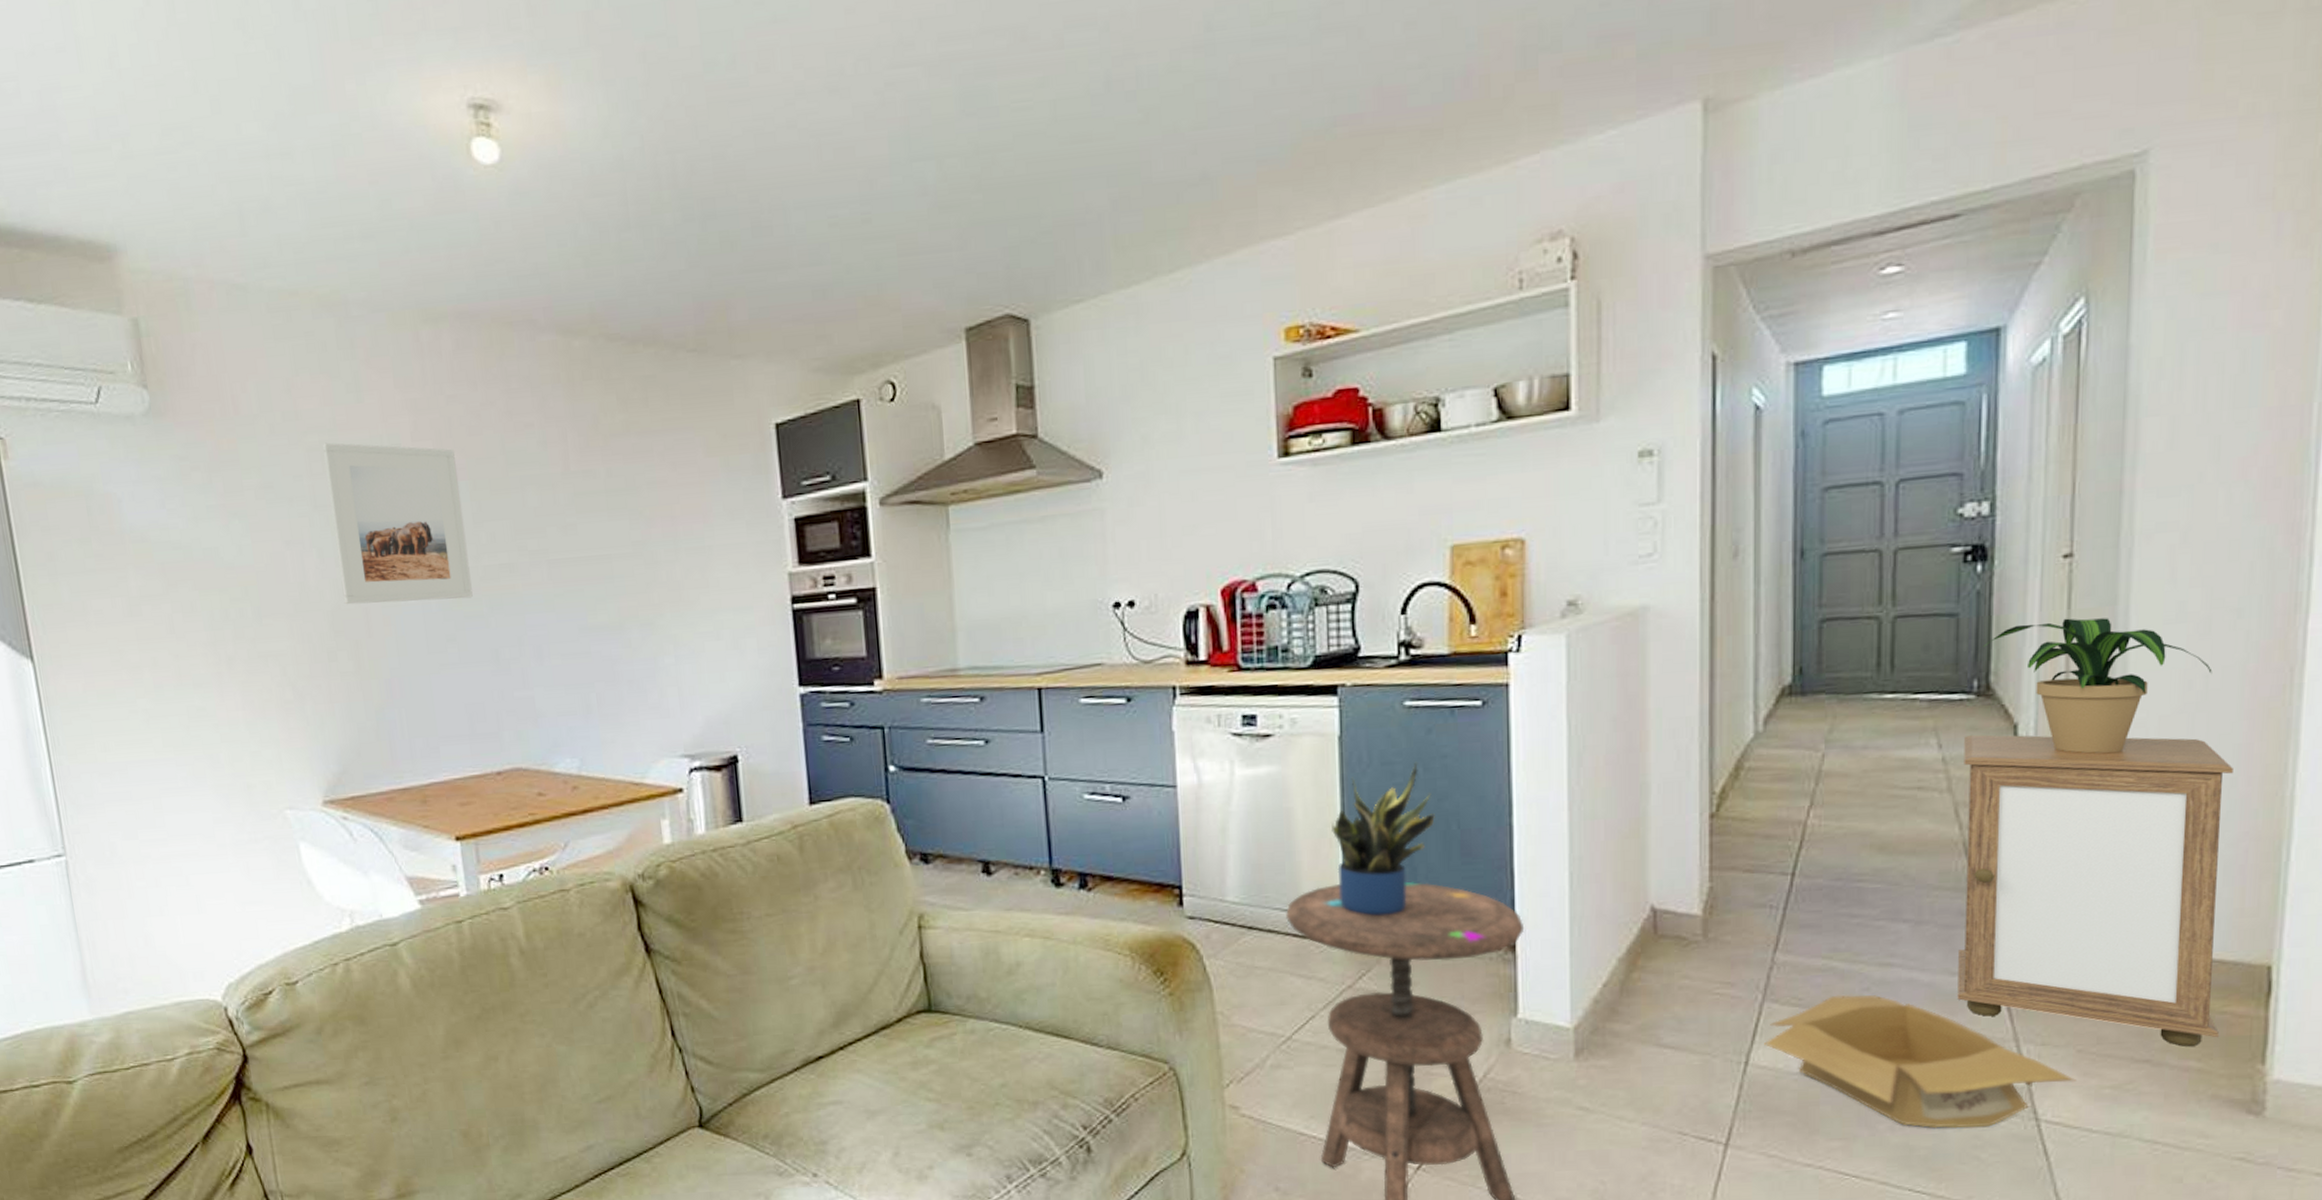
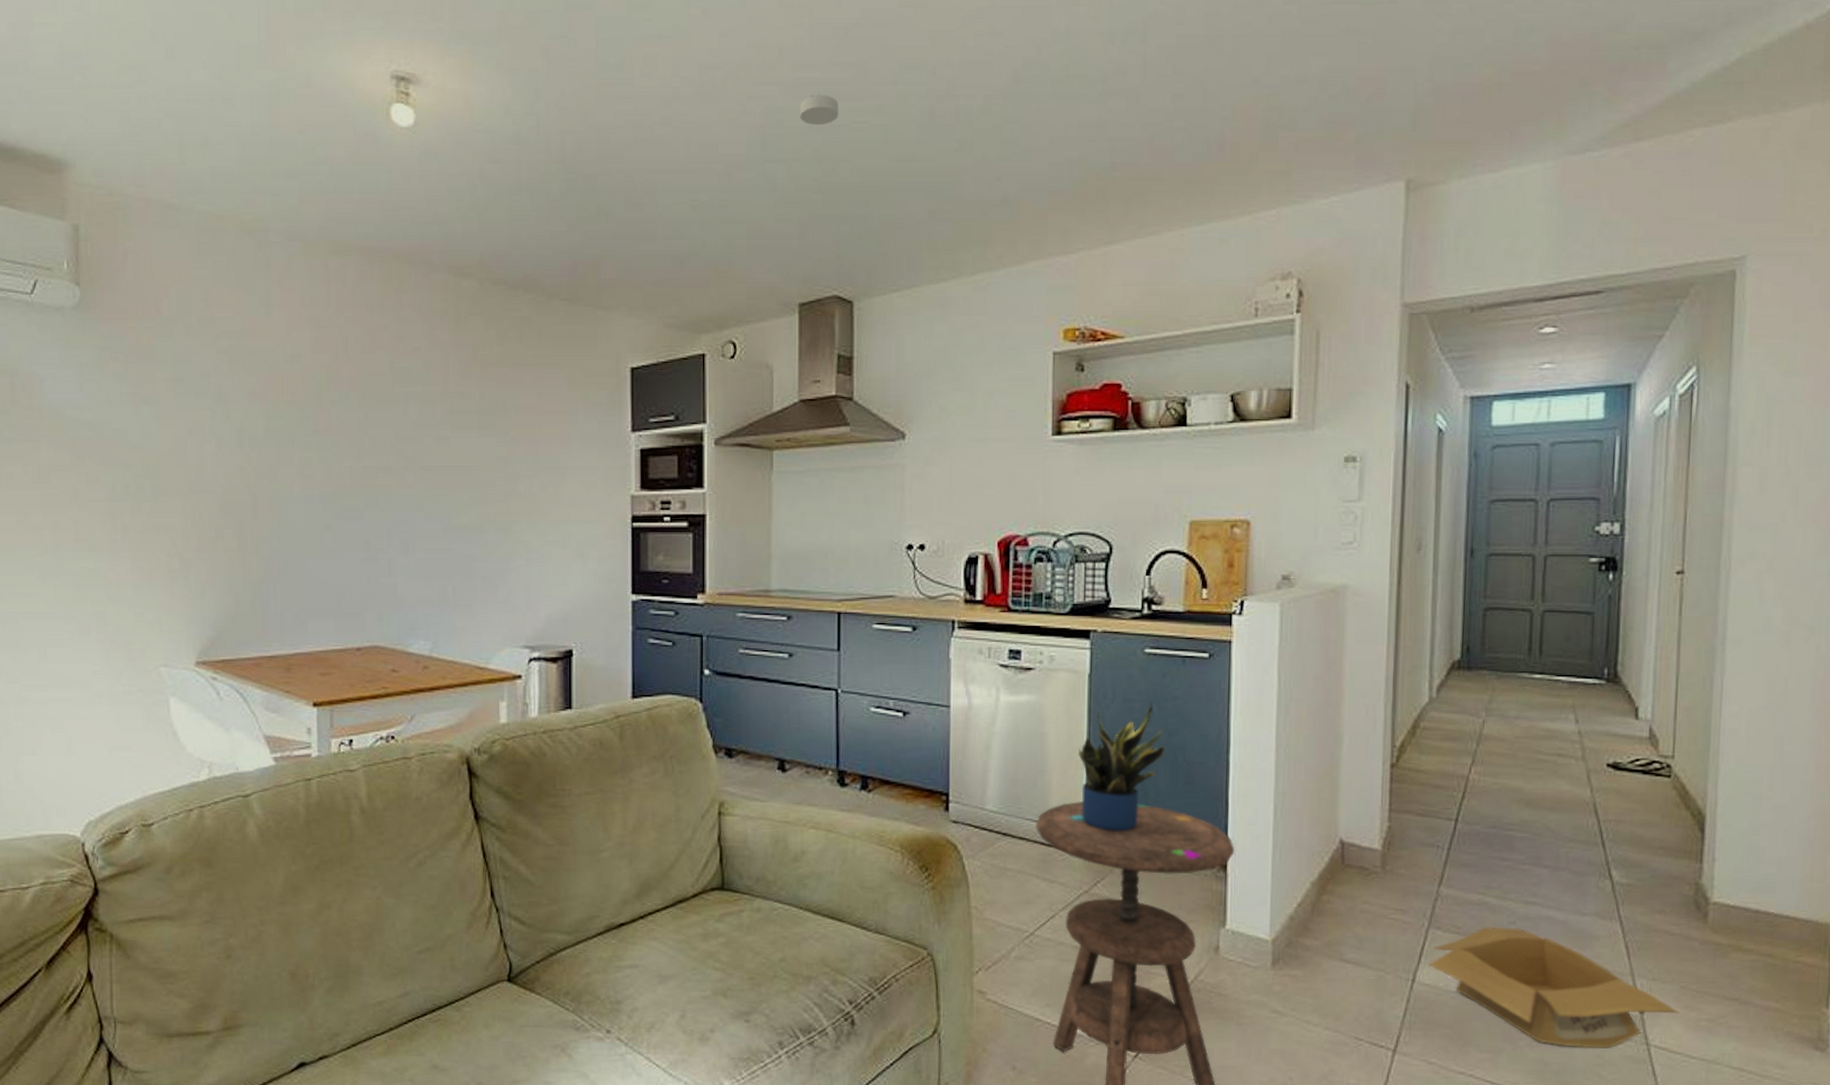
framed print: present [323,442,473,605] -> none [232,347,352,493]
smoke detector: none [948,69,996,110] -> present [800,93,839,126]
cabinet: present [1957,734,2233,1047] -> none [1586,713,1806,990]
potted plant: present [1983,618,2213,754] -> none [1613,623,1791,738]

